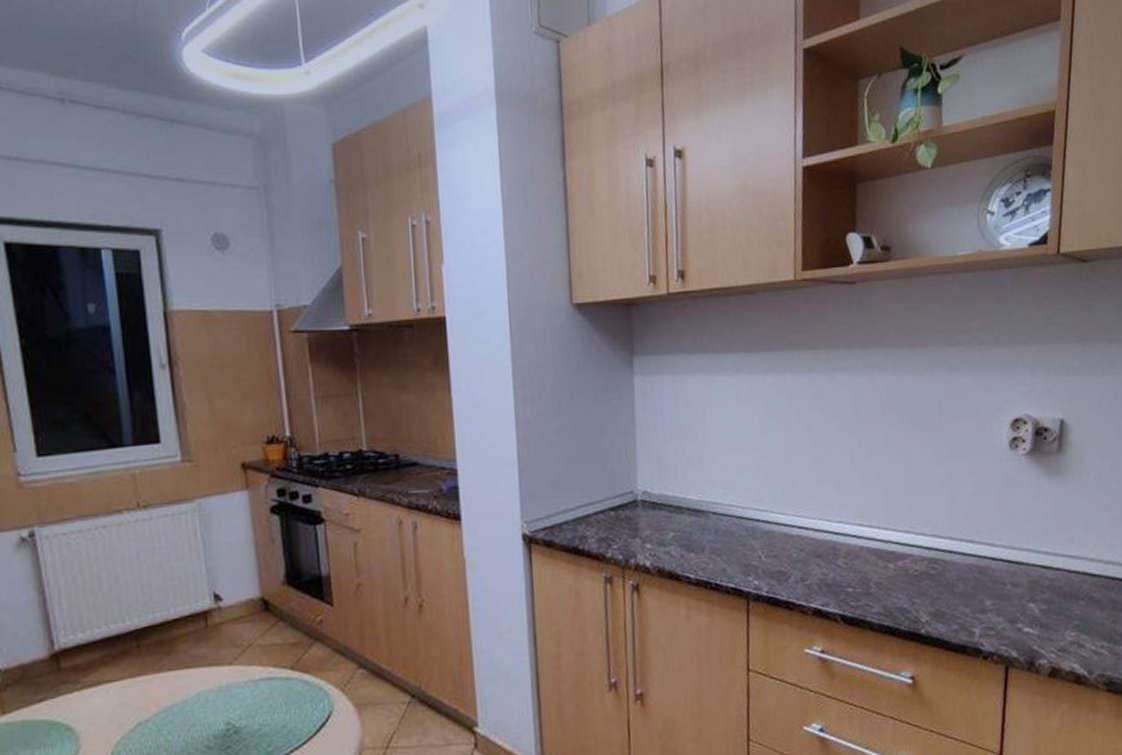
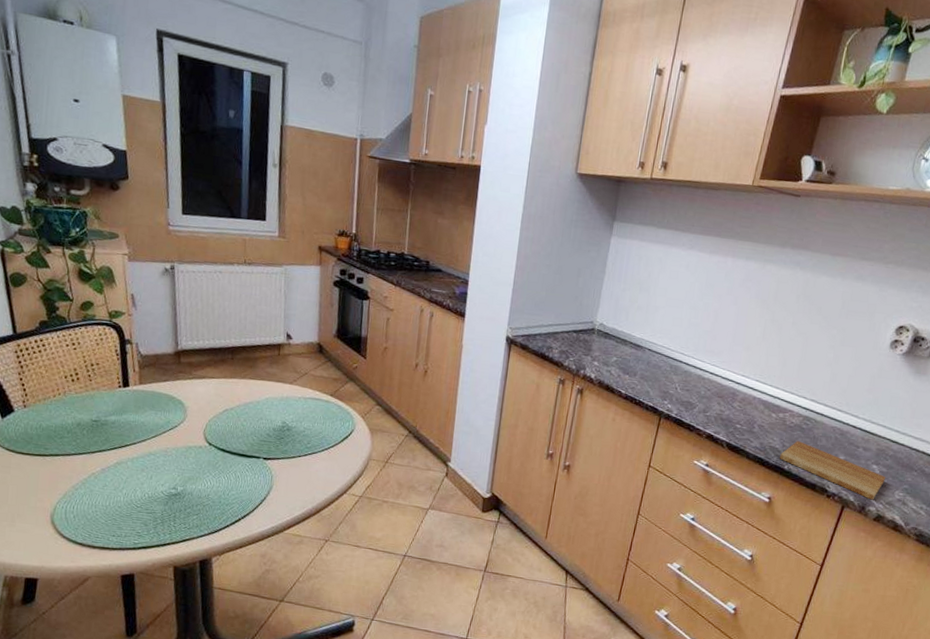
cutting board: none [912,592,1050,650] -> present [780,441,886,500]

